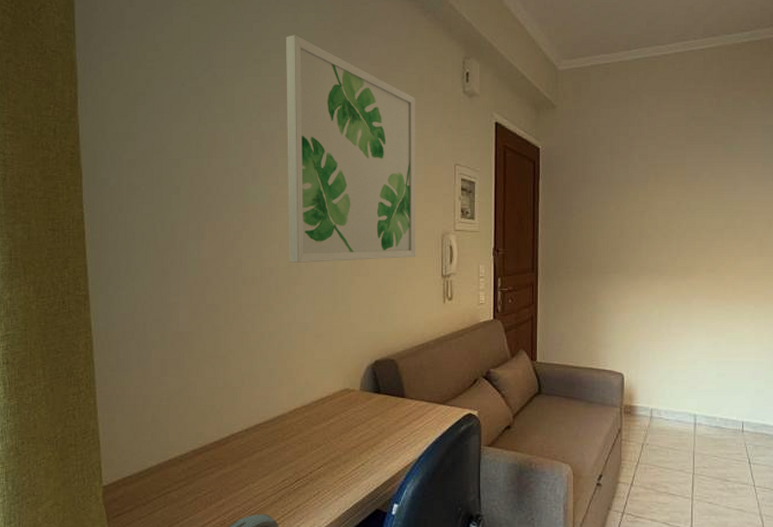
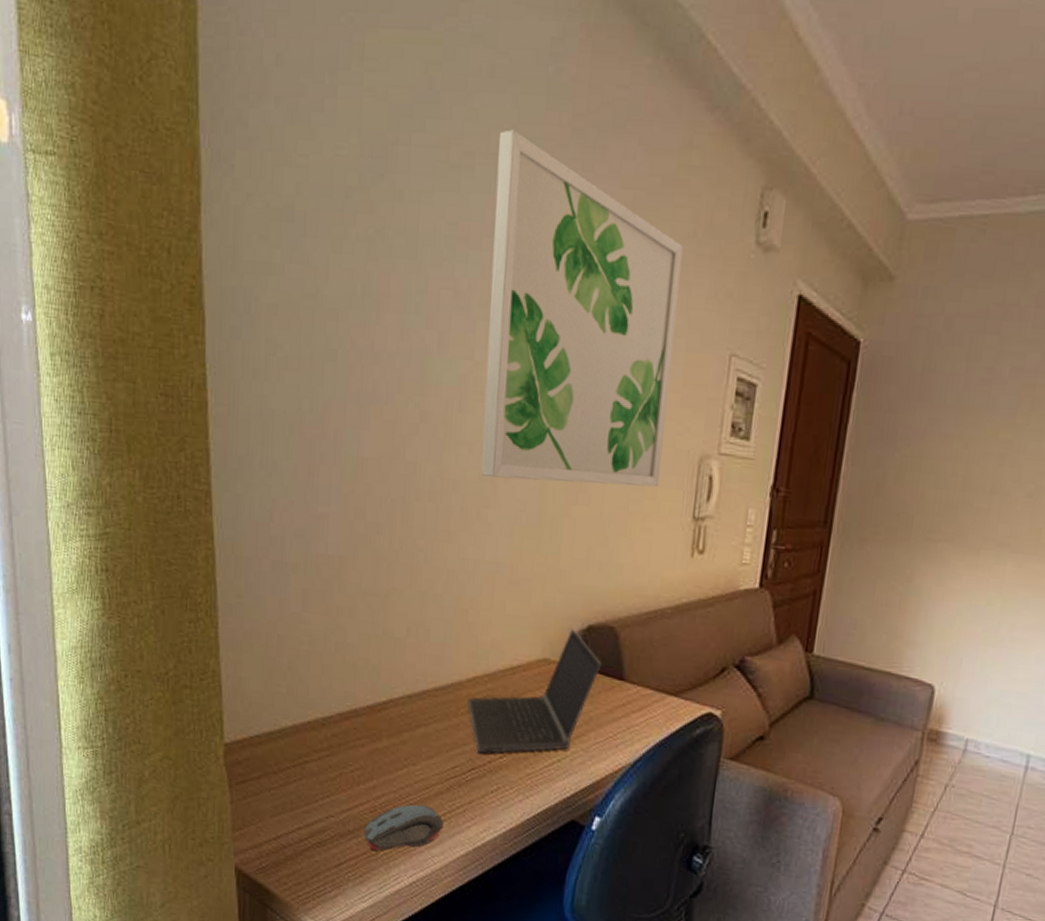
laptop computer: none [291,364,388,467] -> present [468,628,603,754]

